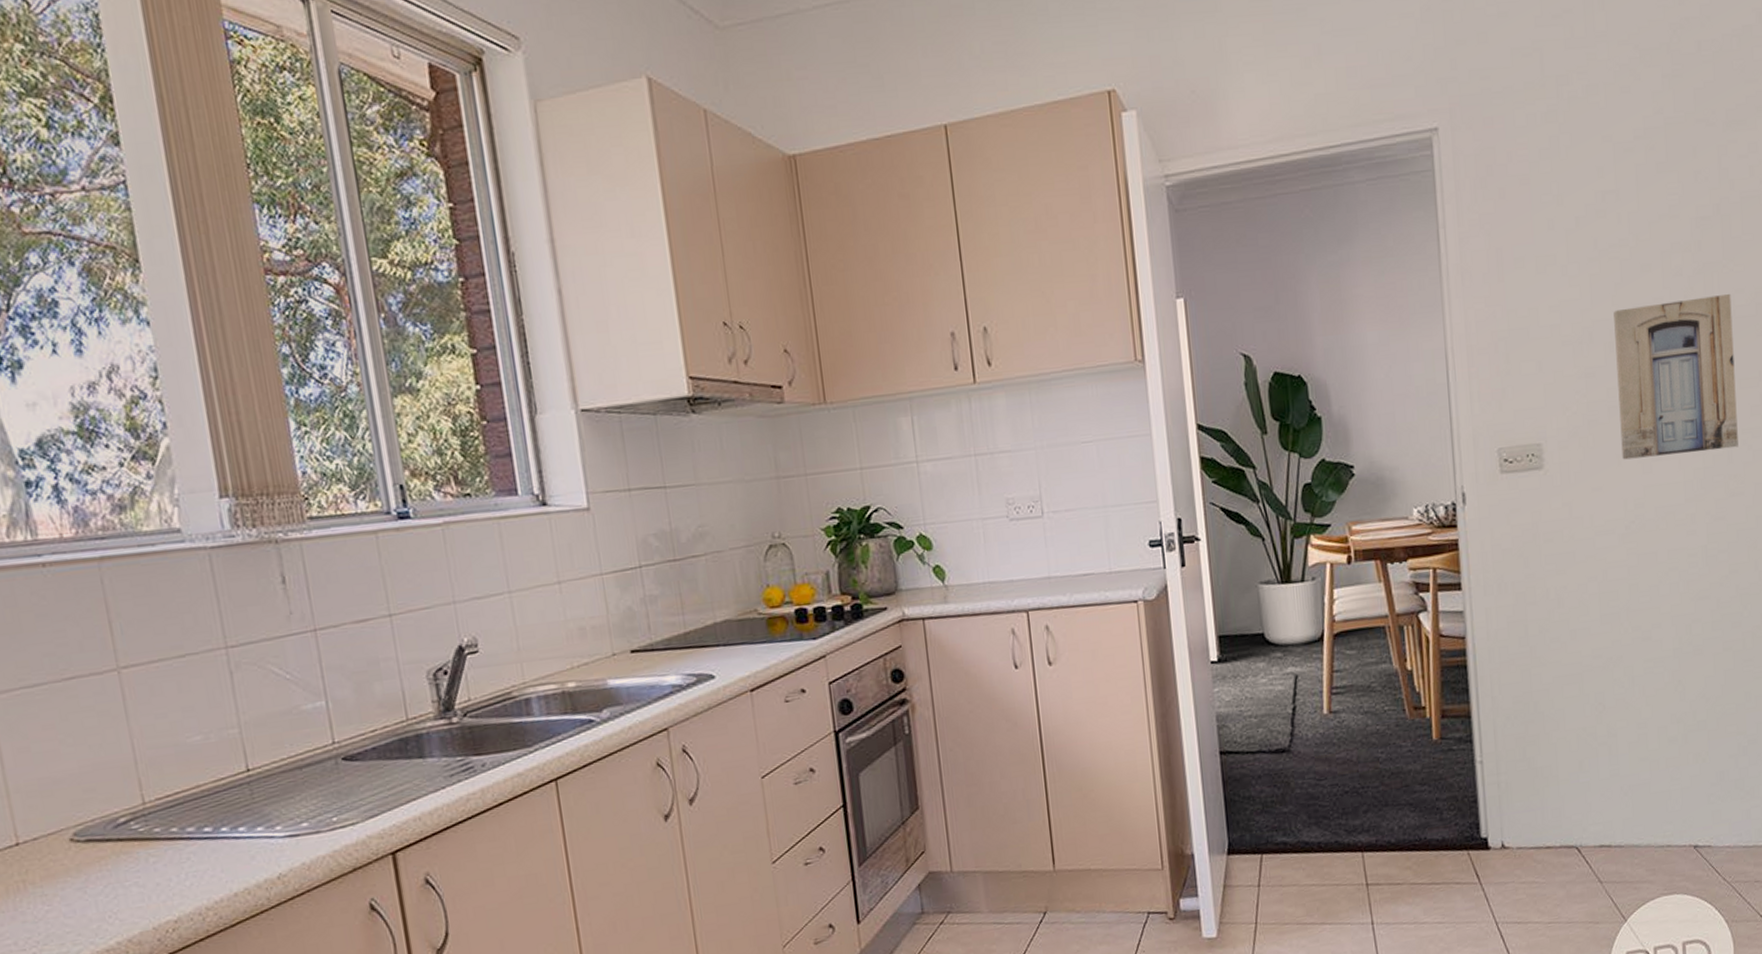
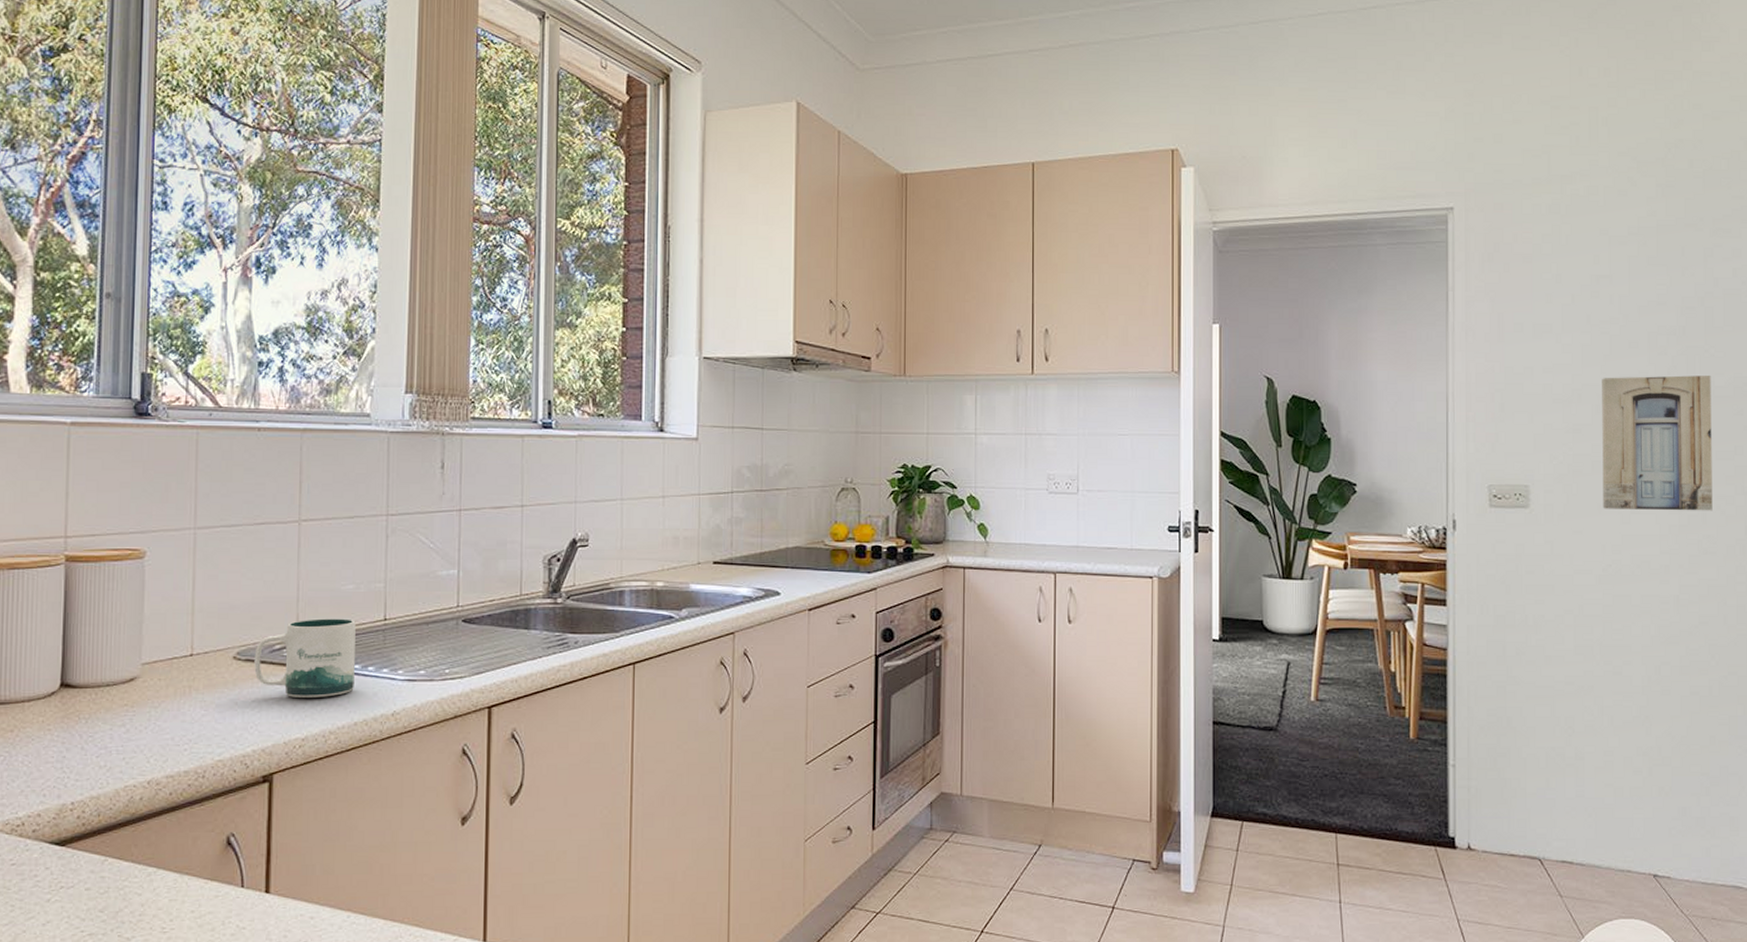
mug: none [95,775,226,876] -> present [254,618,356,697]

